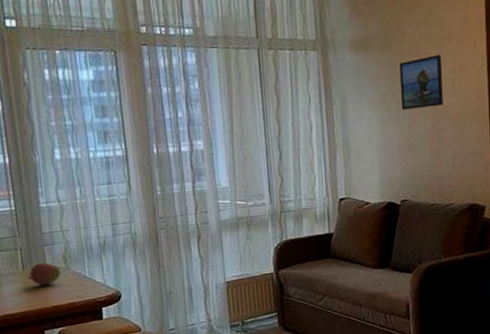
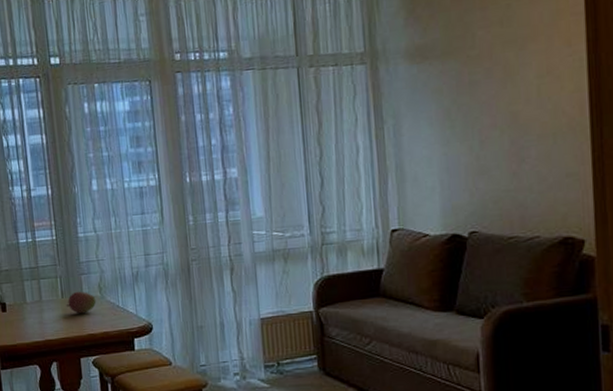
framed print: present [400,54,443,110] -> none [468,57,526,126]

